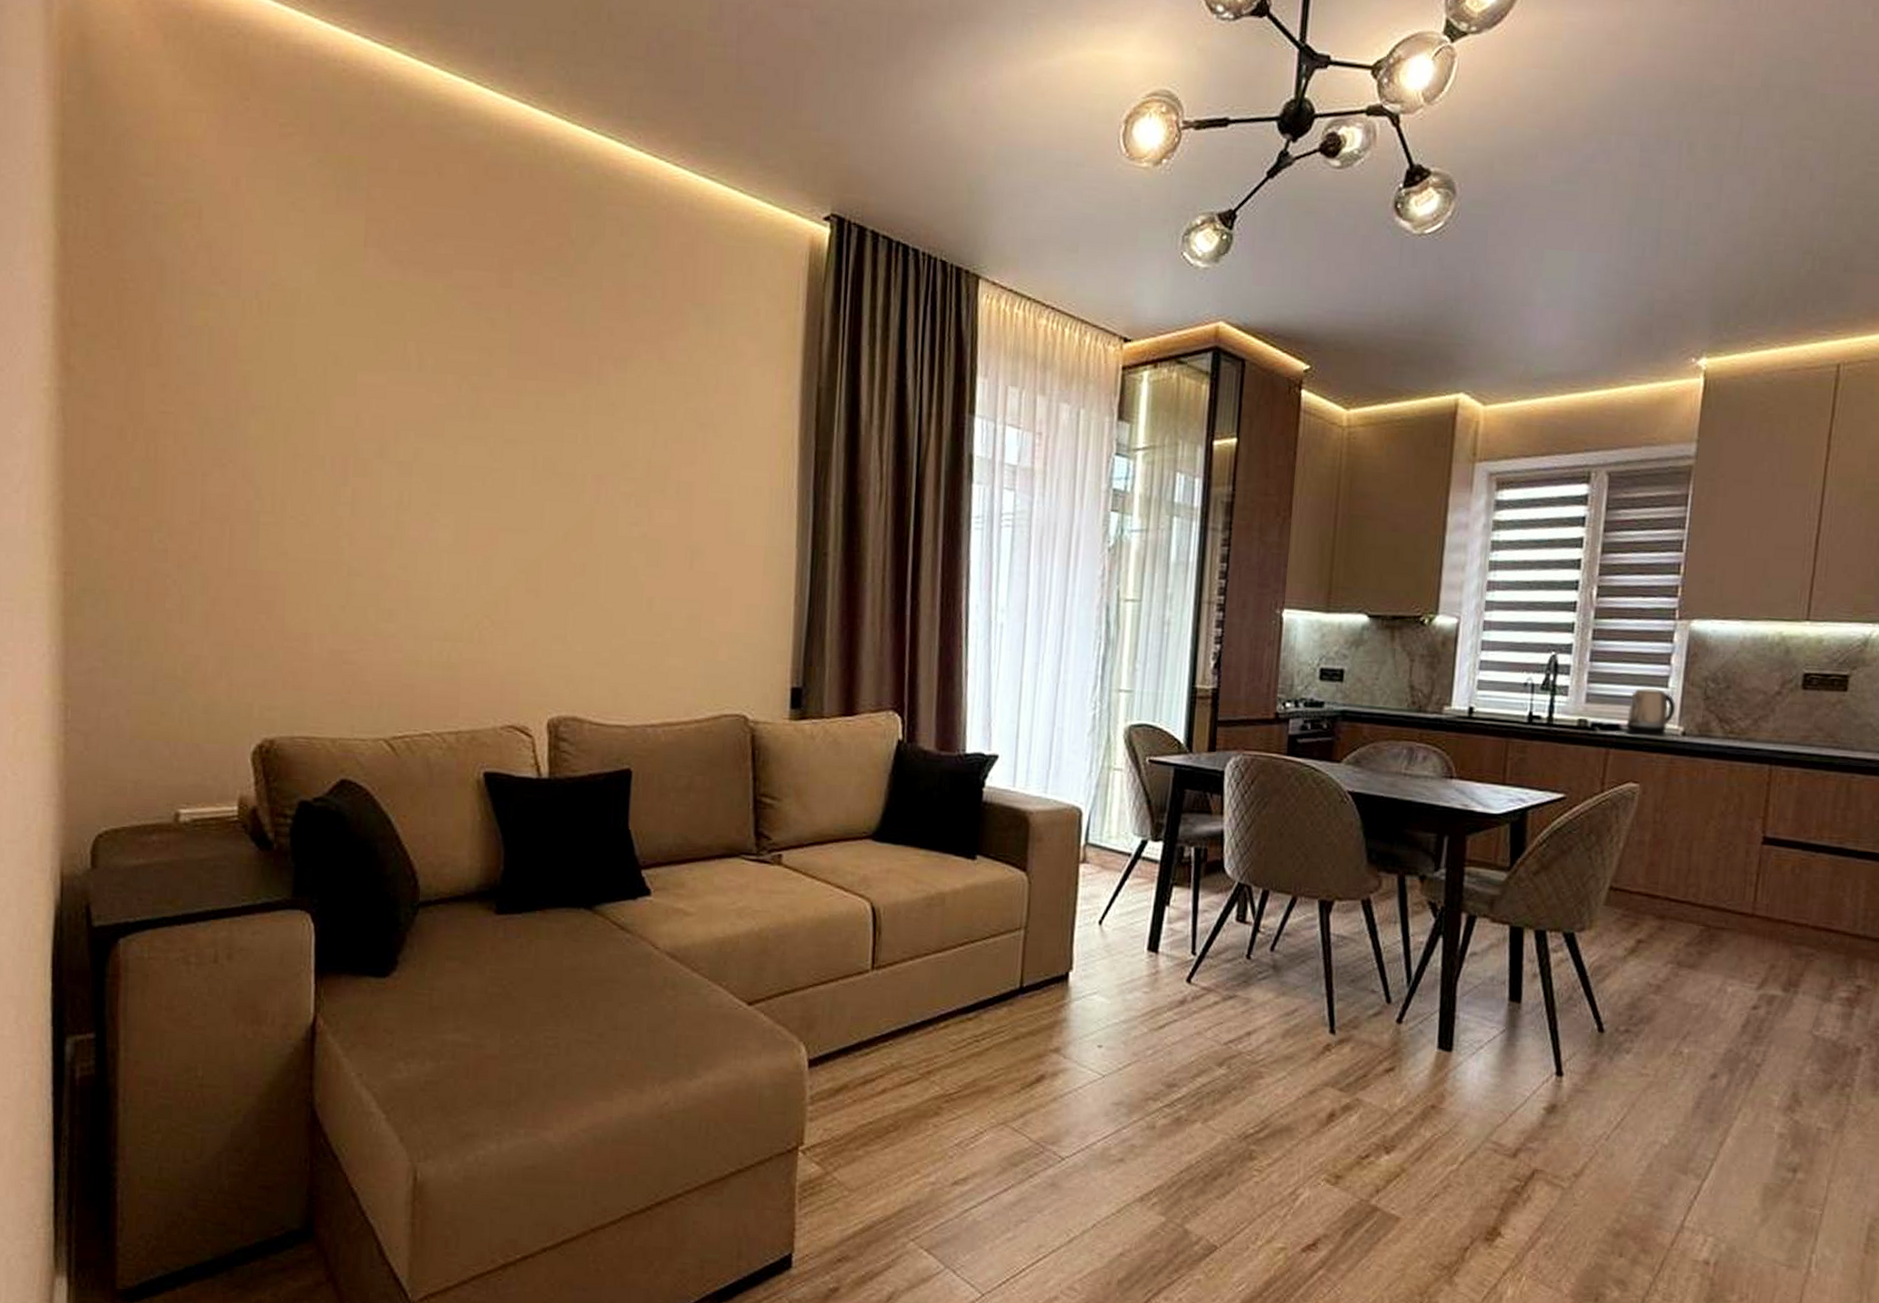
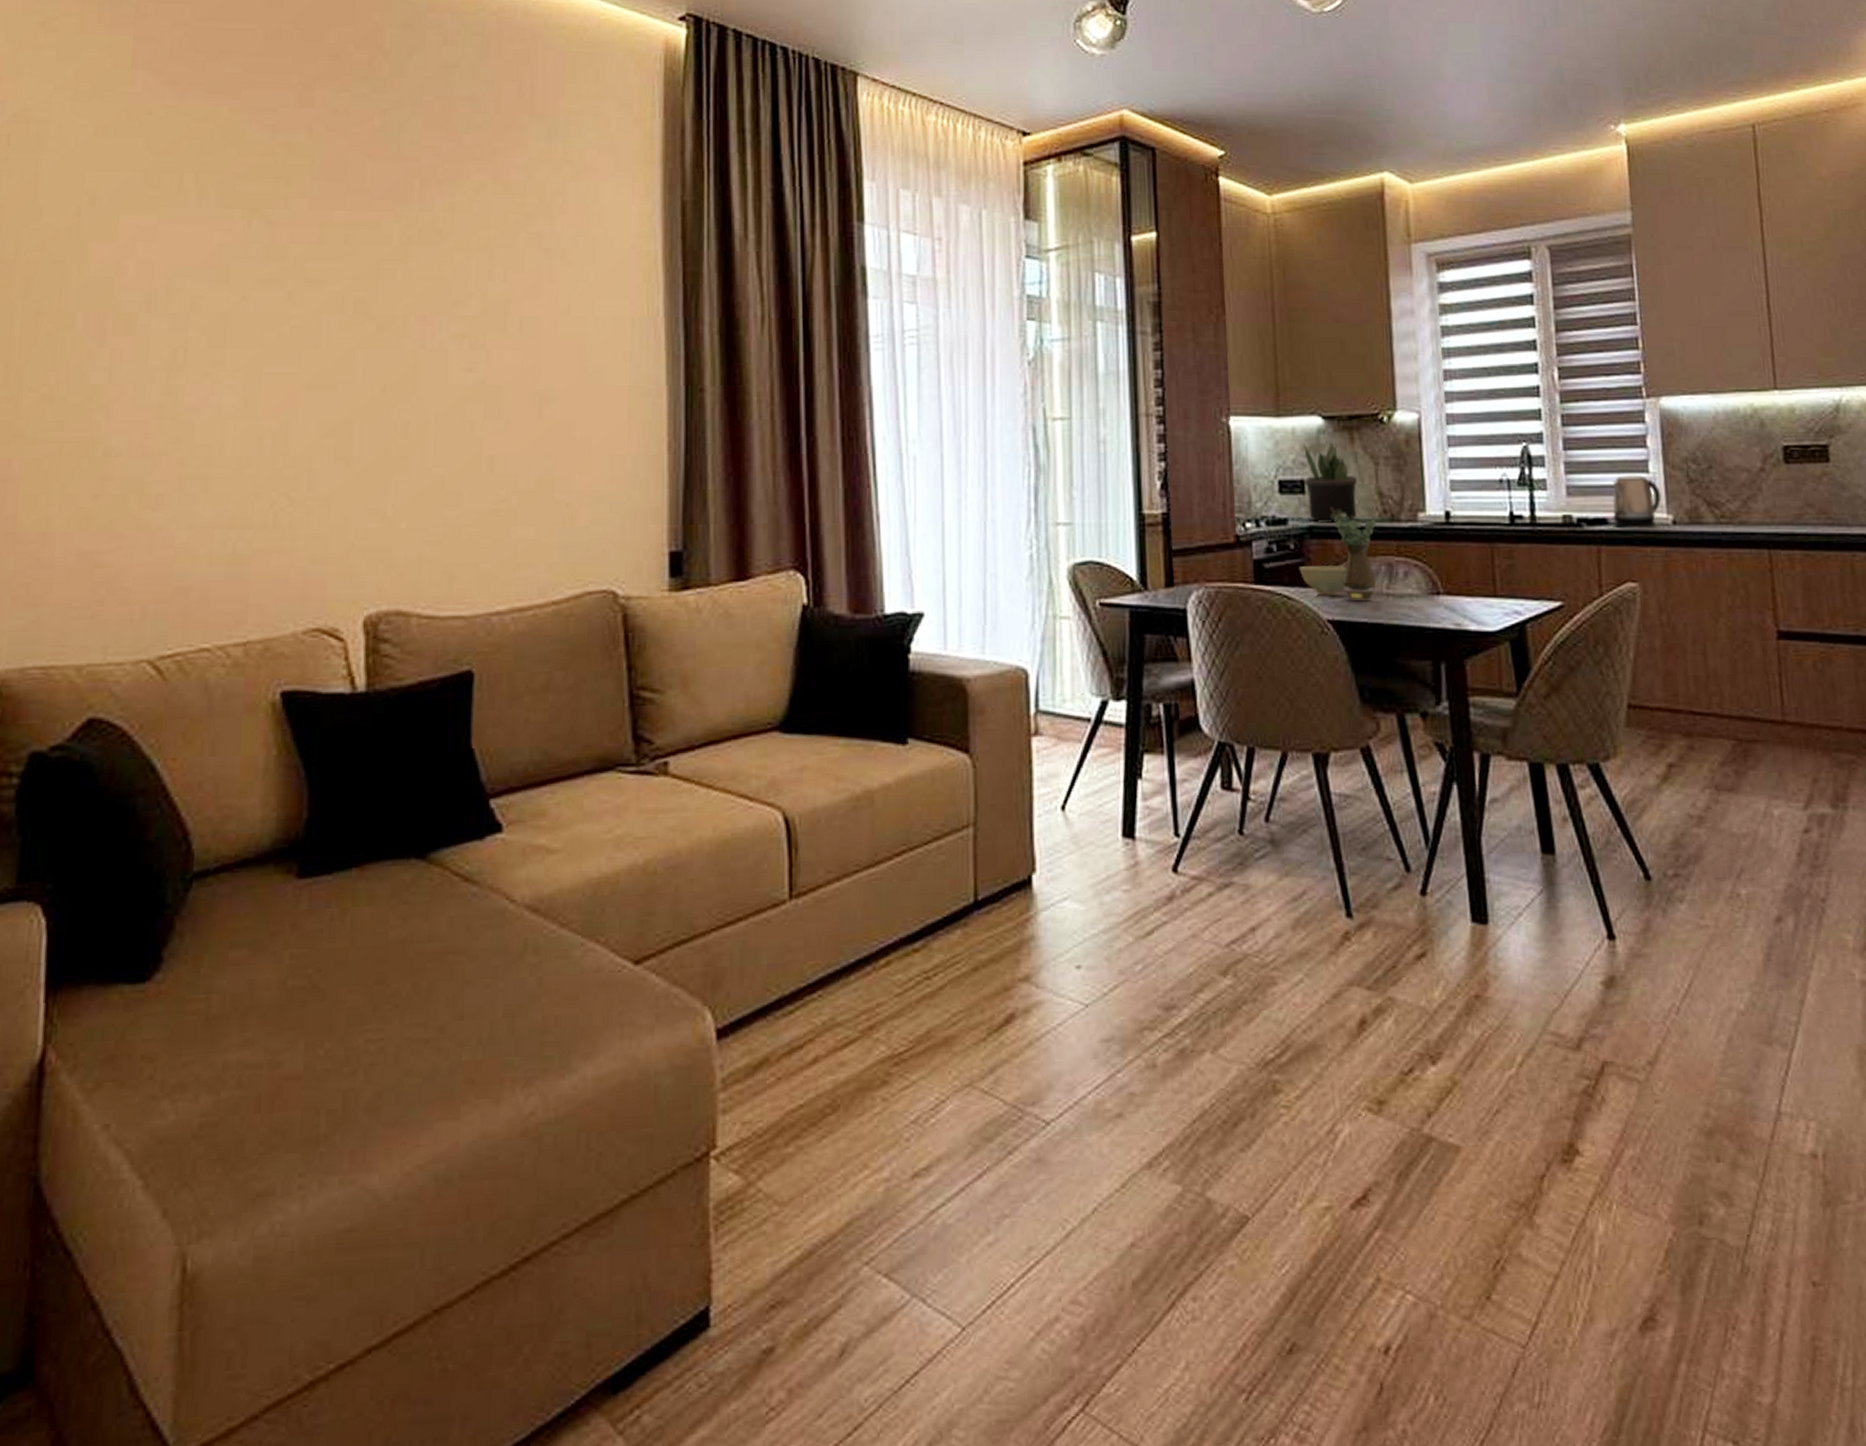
bowl: none [1328,744,1371,771] -> present [1299,566,1346,595]
planter: none [1344,638,1393,709] -> present [1304,442,1358,523]
vase: none [1364,696,1404,779] -> present [1331,508,1376,602]

